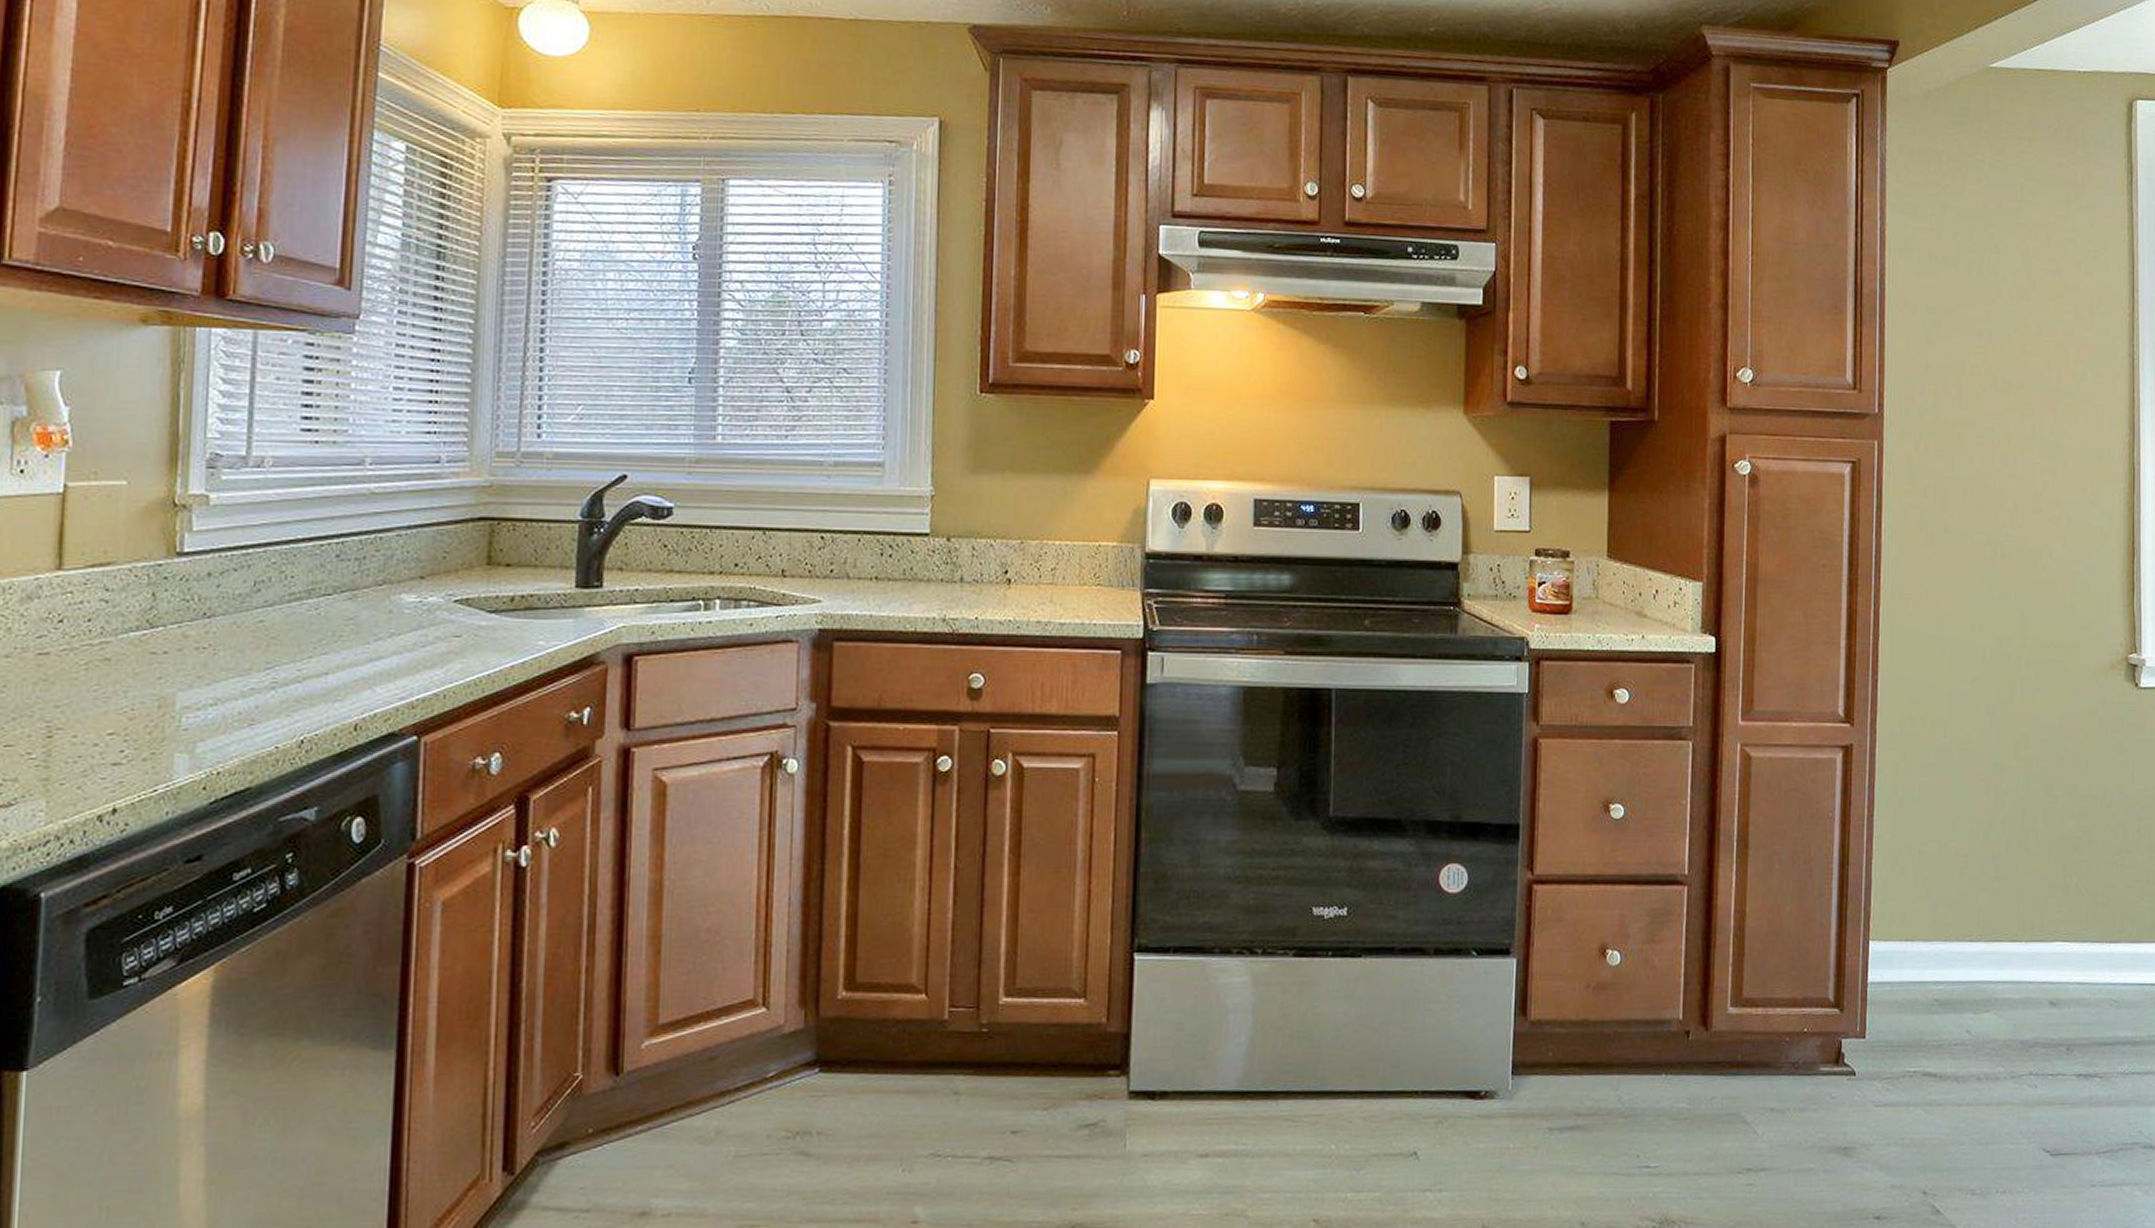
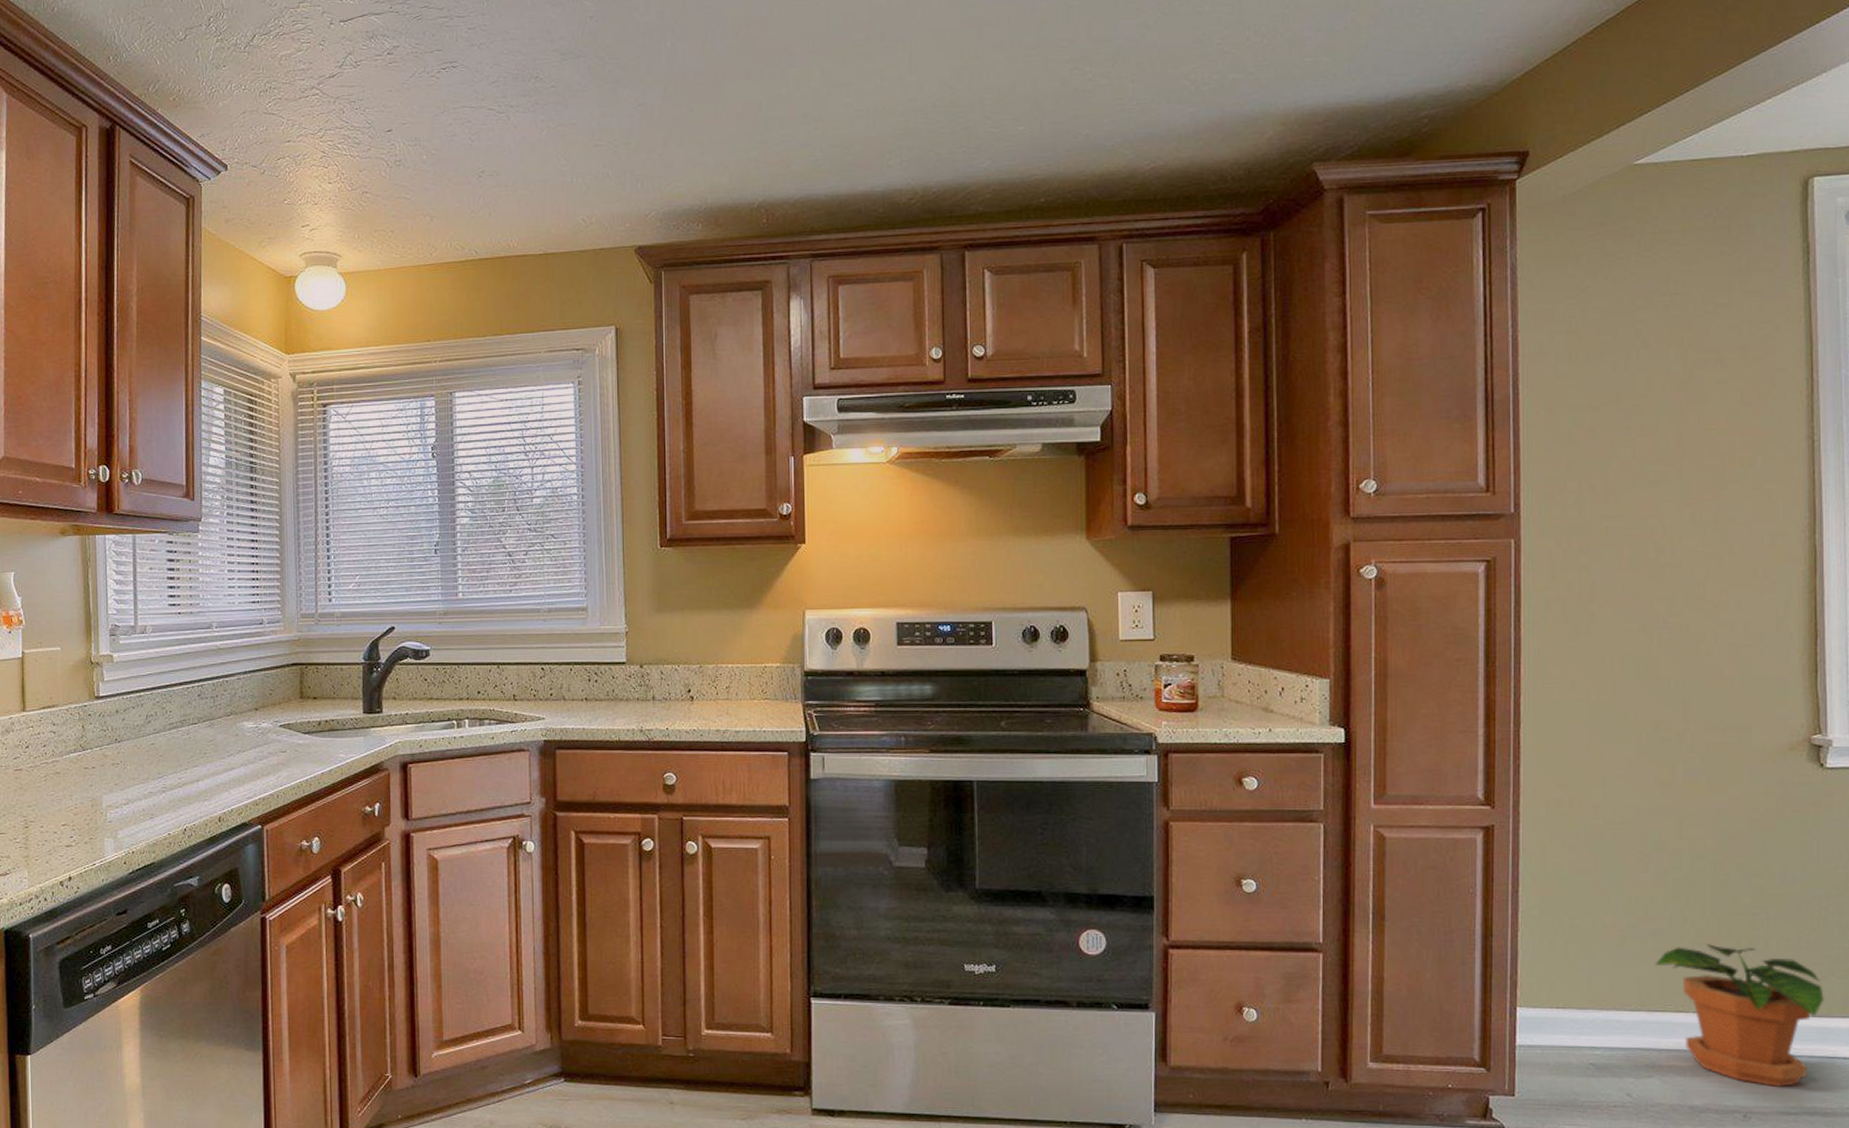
potted plant: none [1993,869,2136,1018] -> present [1655,944,1824,1088]

